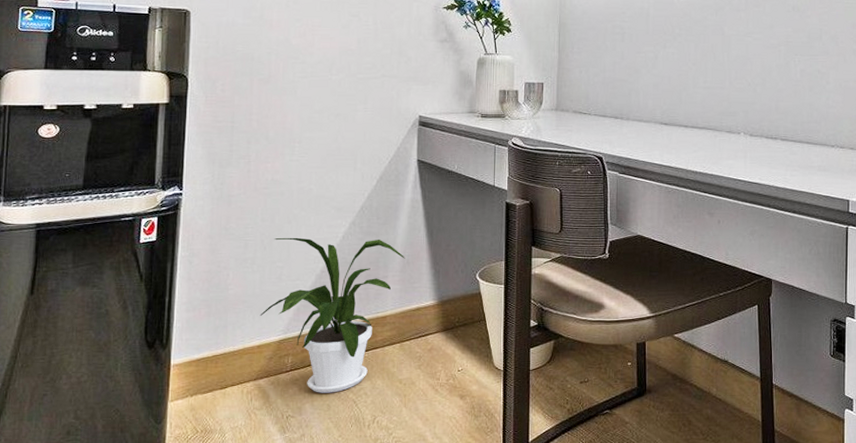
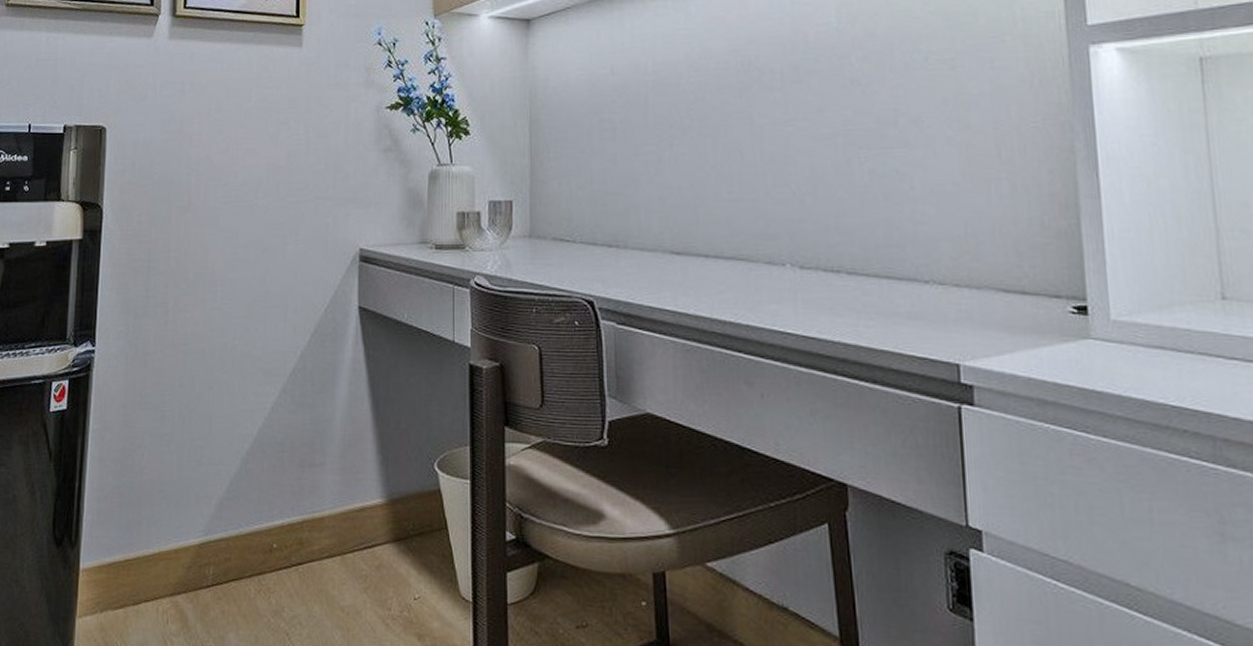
house plant: present [260,237,405,393] -> none [177,408,346,620]

